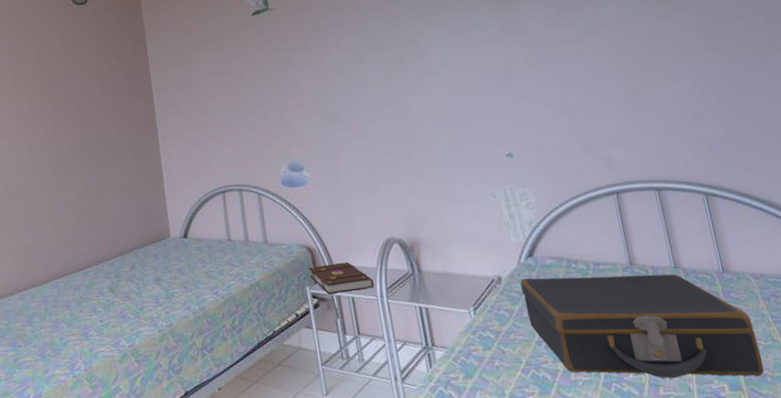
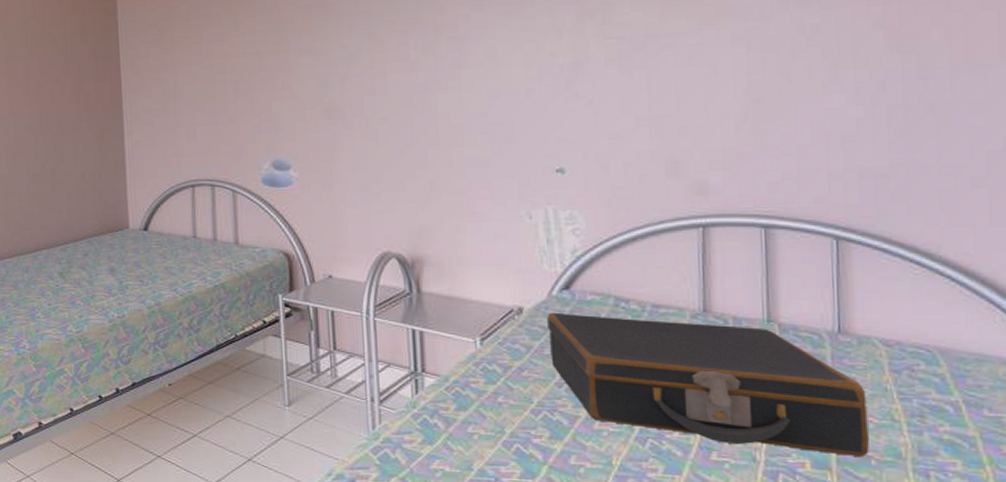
book: present [308,261,374,295] -> none [283,272,360,305]

